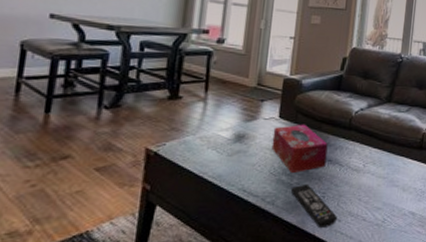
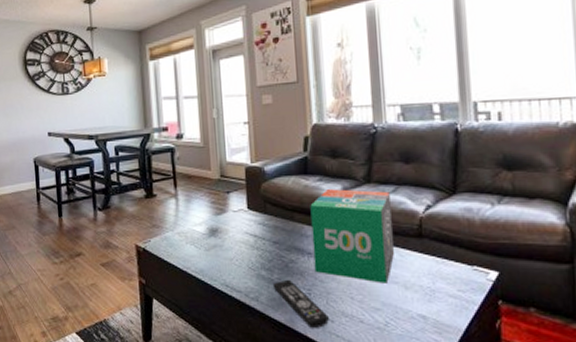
tissue box: present [271,124,328,174] -> none [244,214,306,268]
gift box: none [332,105,404,187] -> present [310,189,394,283]

